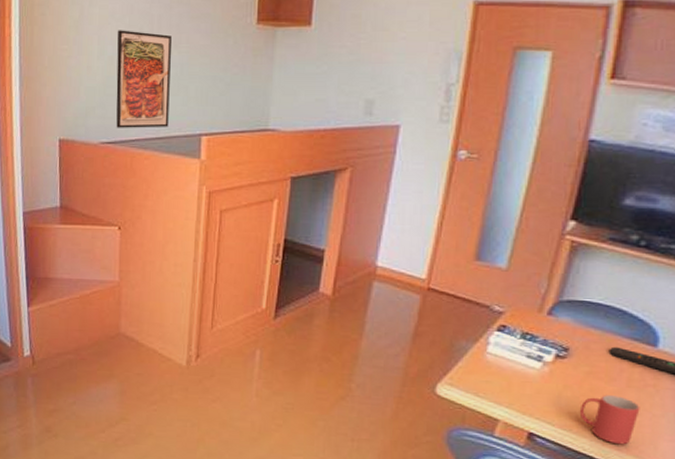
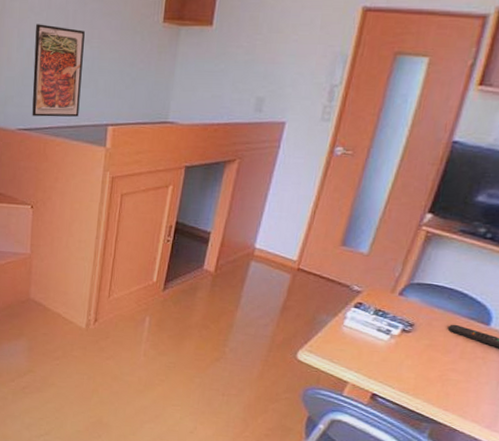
mug: present [579,395,640,445] -> none [416,364,469,406]

